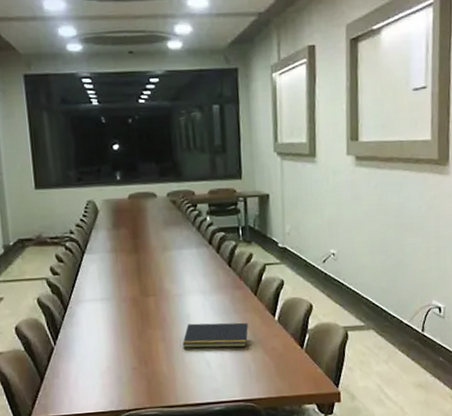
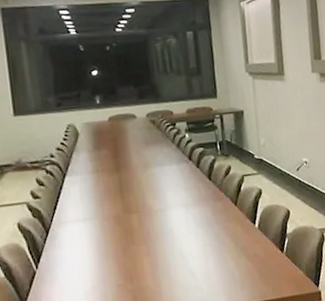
notepad: present [182,322,248,349] -> none [167,232,231,262]

